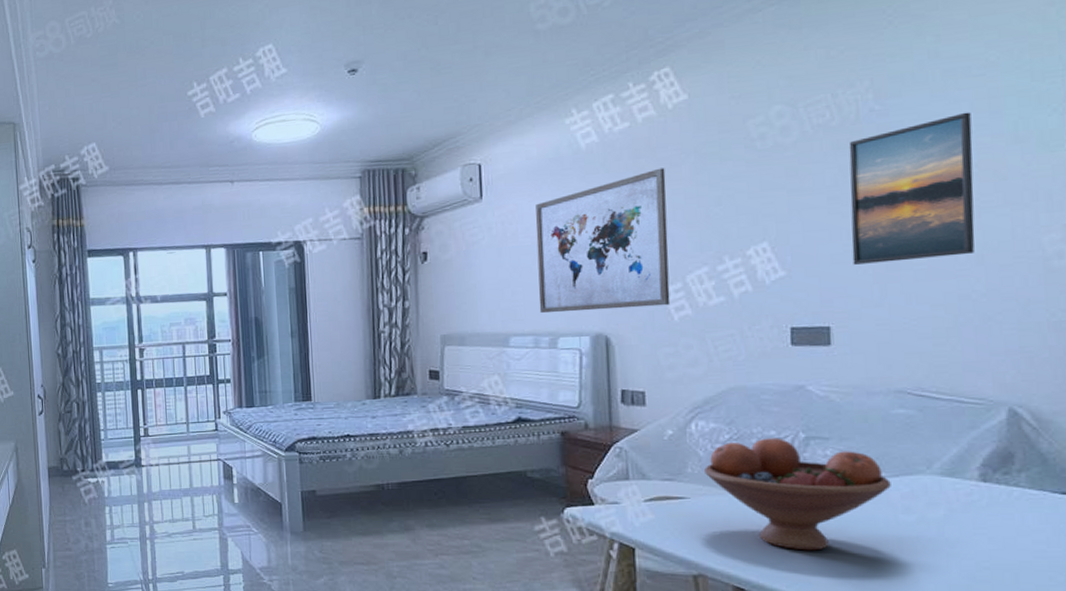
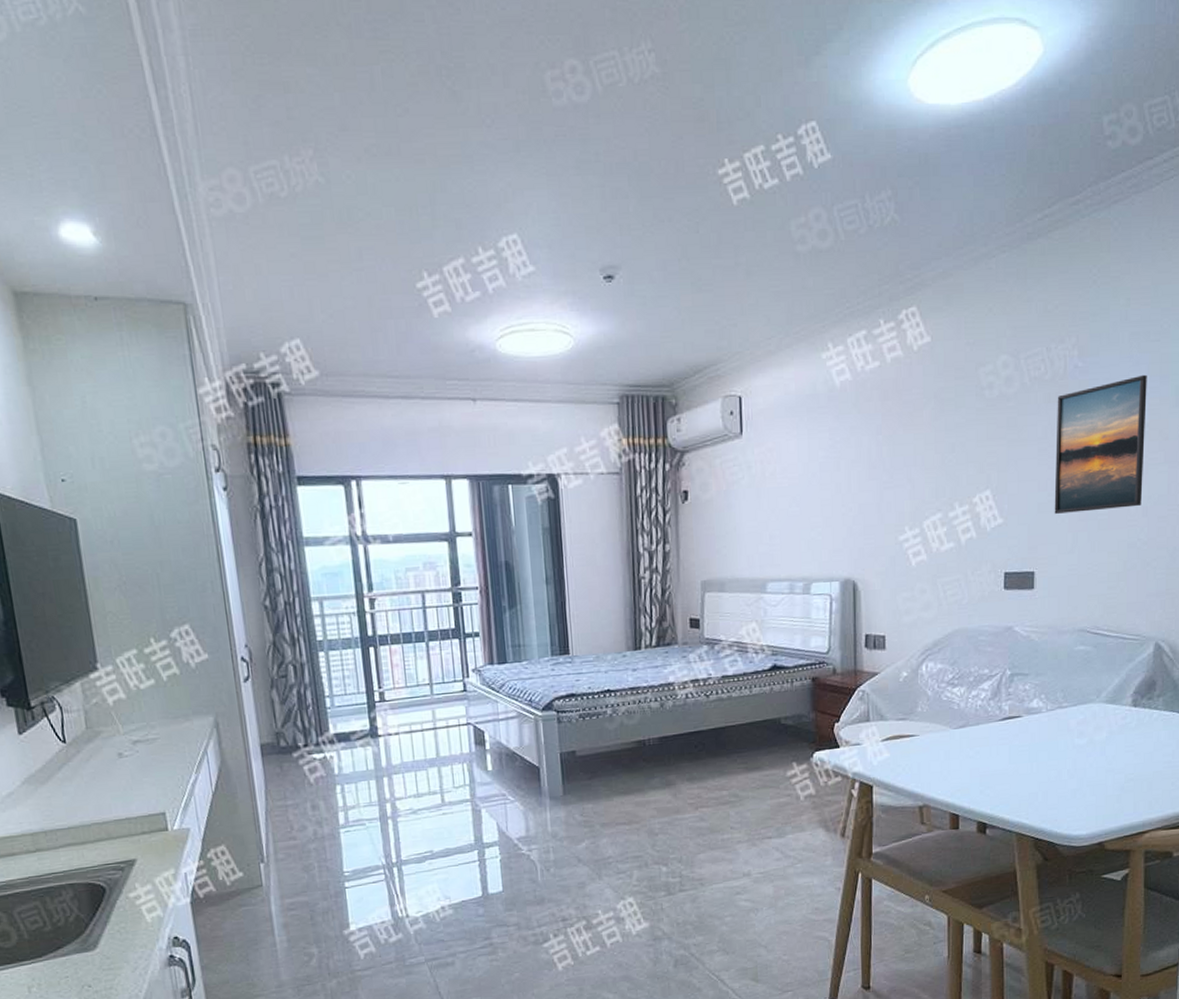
wall art: present [536,167,671,313] -> none [793,411,910,558]
fruit bowl: present [704,437,891,551] -> none [932,675,1071,777]

